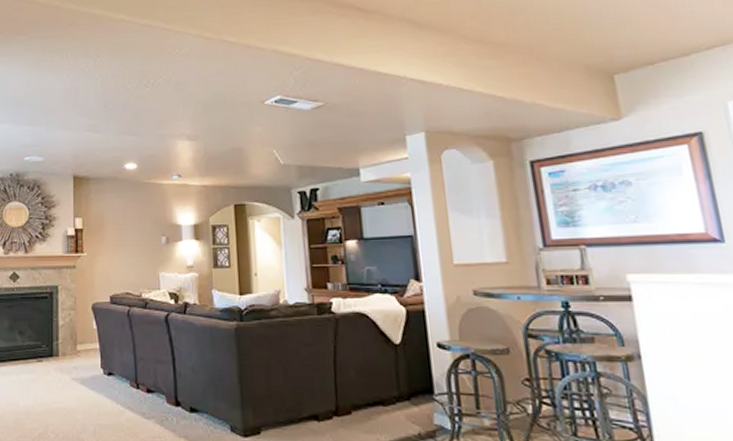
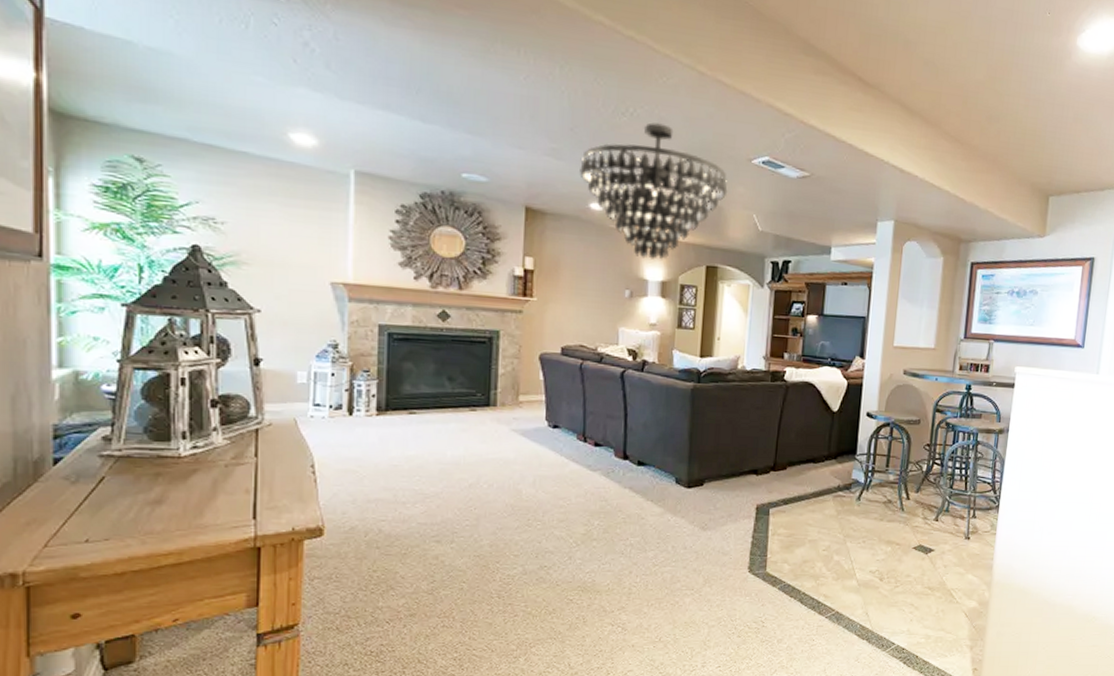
chandelier: none [114,87,246,206] -> present [579,122,728,260]

